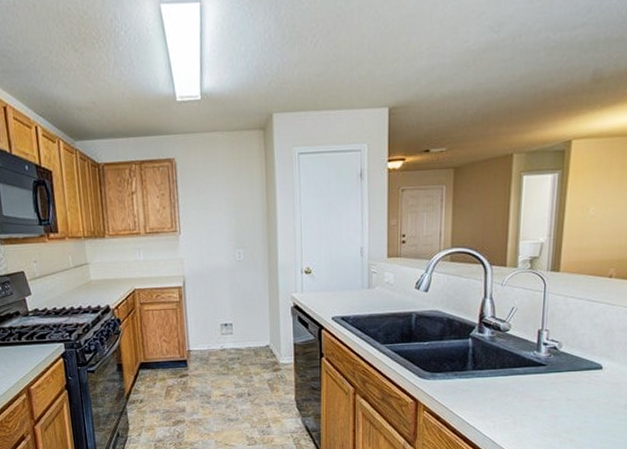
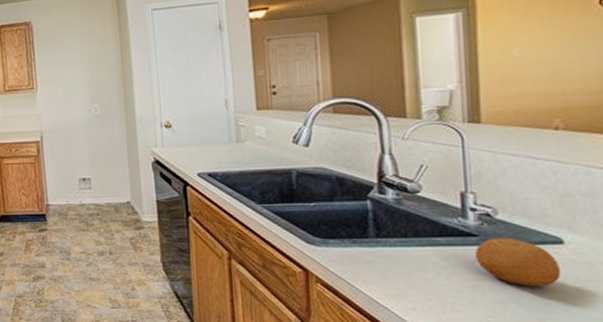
fruit: none [542,366,598,404] -> present [476,237,561,287]

